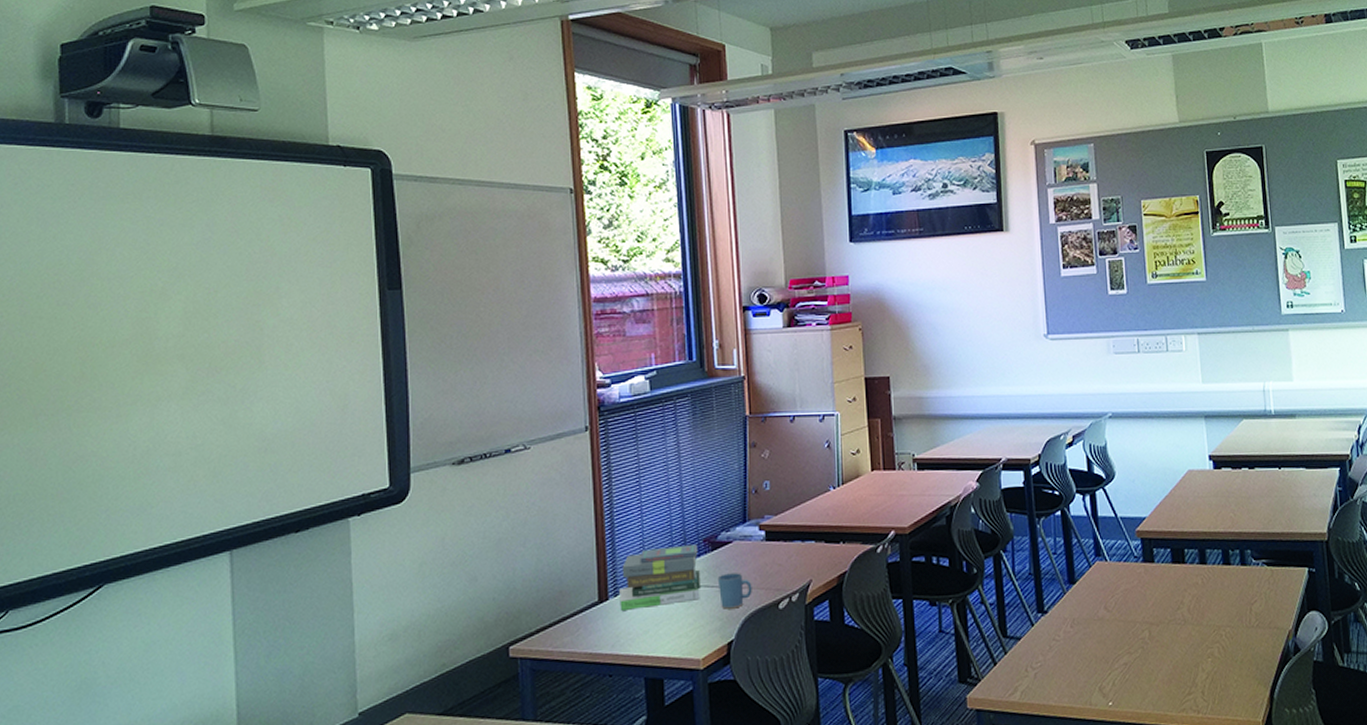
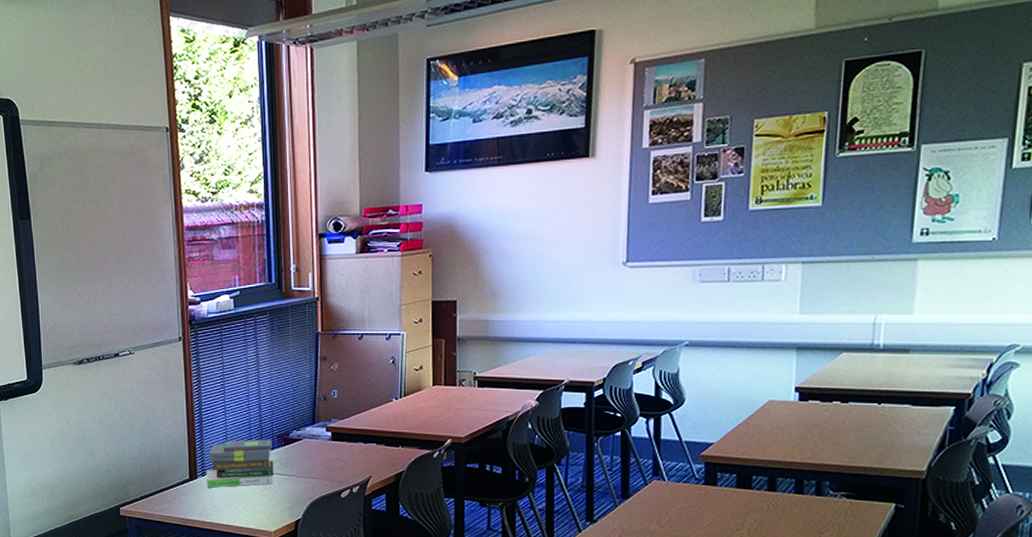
mug: present [717,573,752,609] -> none [288,465,318,494]

